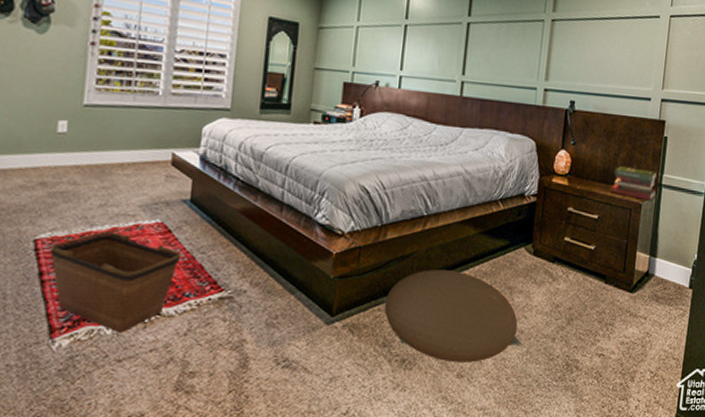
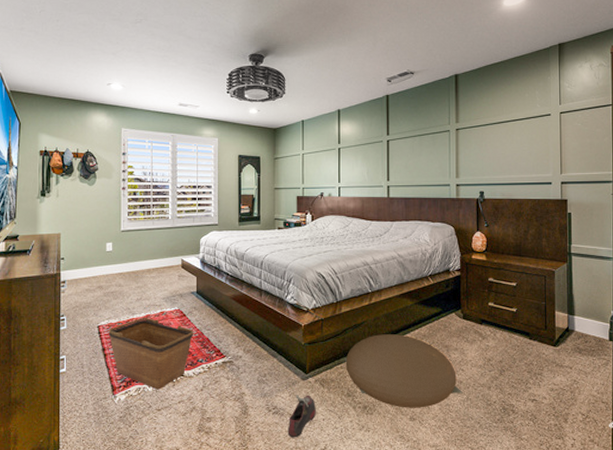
shoe: none [299,343,341,400] -> present [287,395,316,438]
books: present [610,165,657,201] -> none [524,240,566,268]

